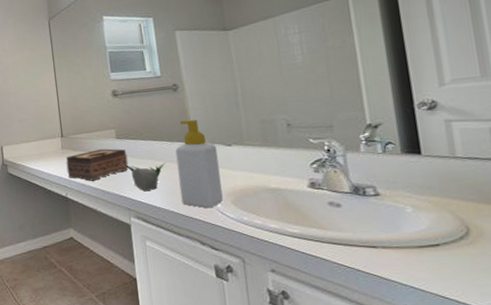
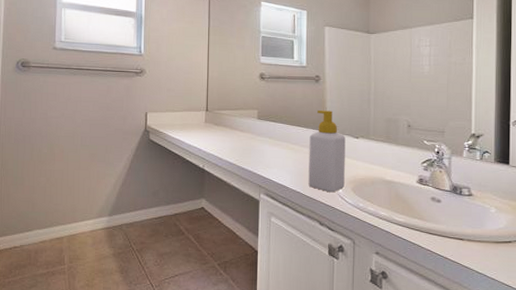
tissue box: present [66,148,129,181] -> none [207,127,266,156]
succulent plant: present [122,162,166,192] -> none [260,143,299,172]

